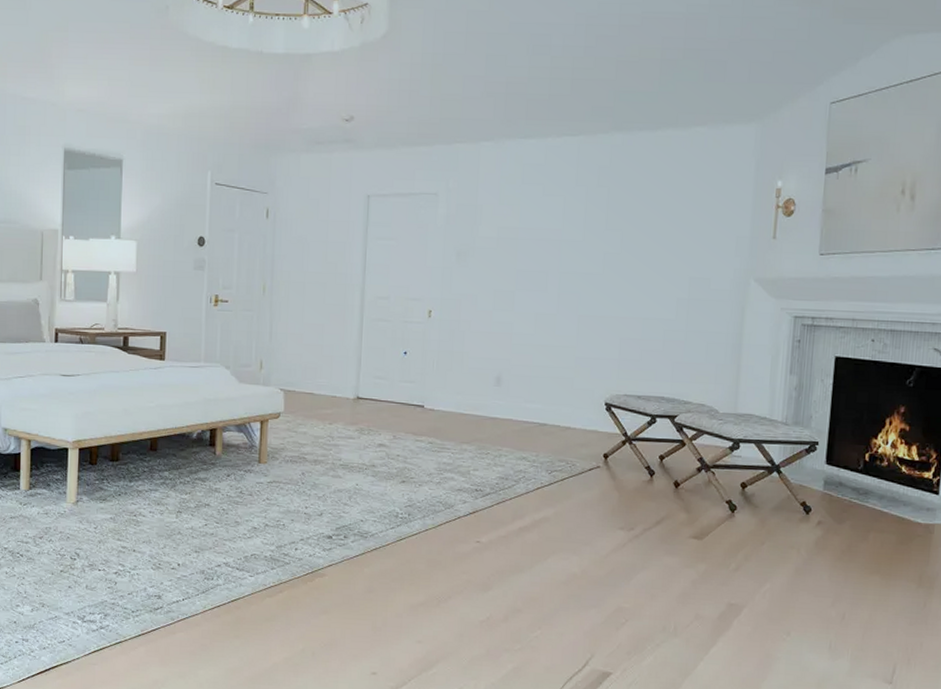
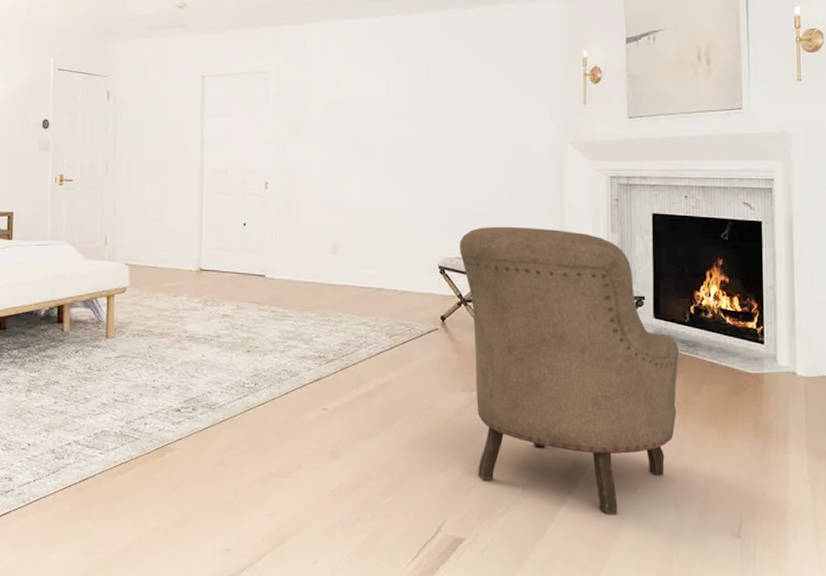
armchair: none [628,364,850,656] -> present [460,226,680,514]

